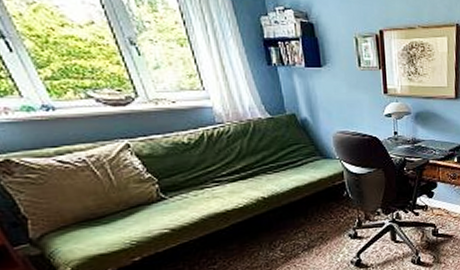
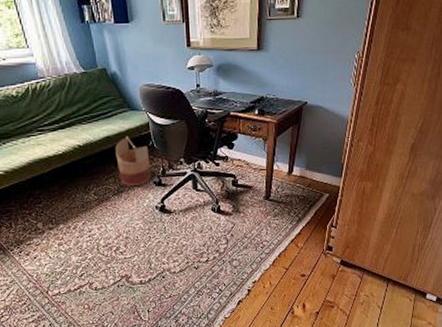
basket: none [305,186,346,240] -> present [115,135,151,186]

